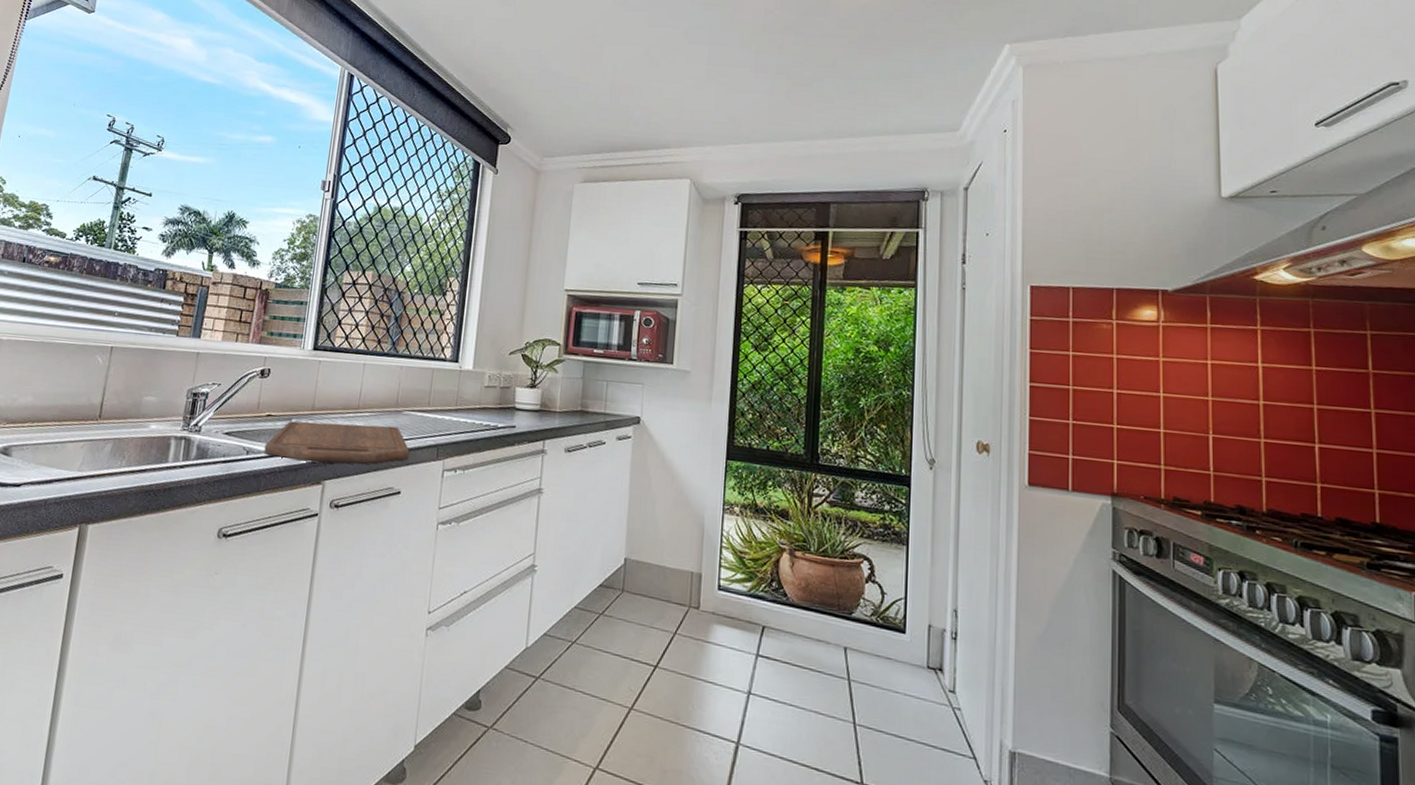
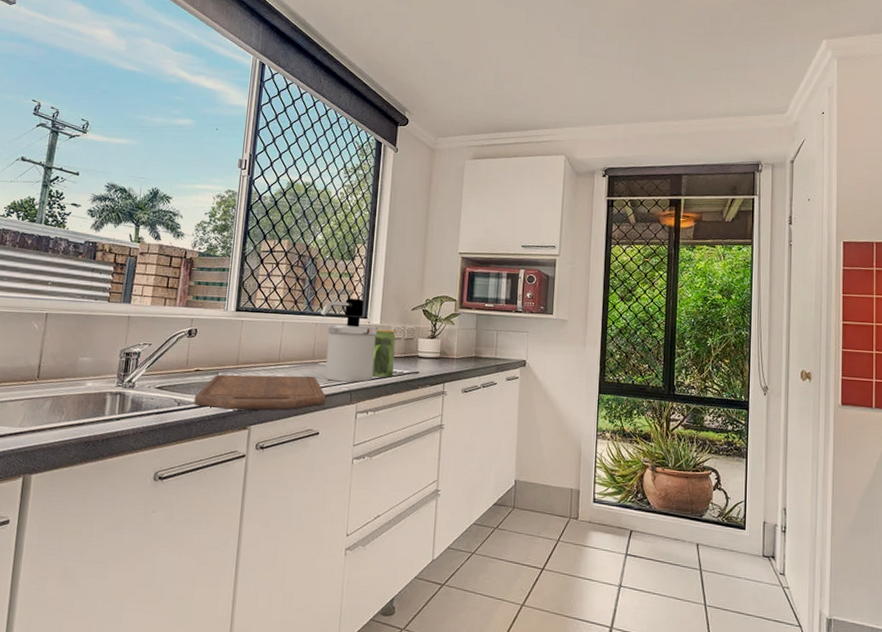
soap dispenser: none [406,339,471,436] -> present [321,298,379,383]
jar: none [461,375,490,432] -> present [371,329,396,378]

